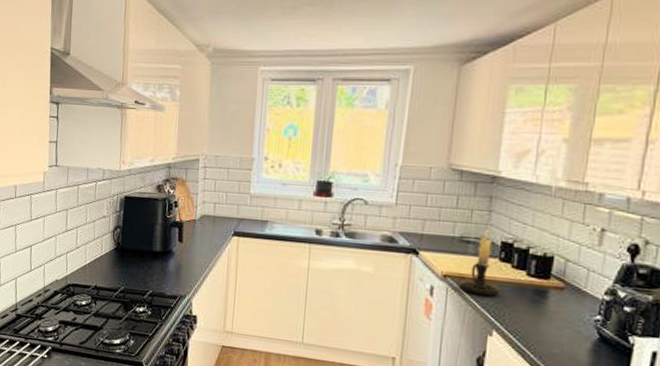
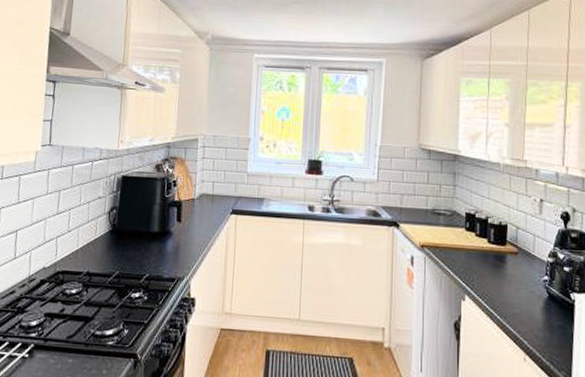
candle holder: present [460,228,500,296] -> none [435,201,468,263]

